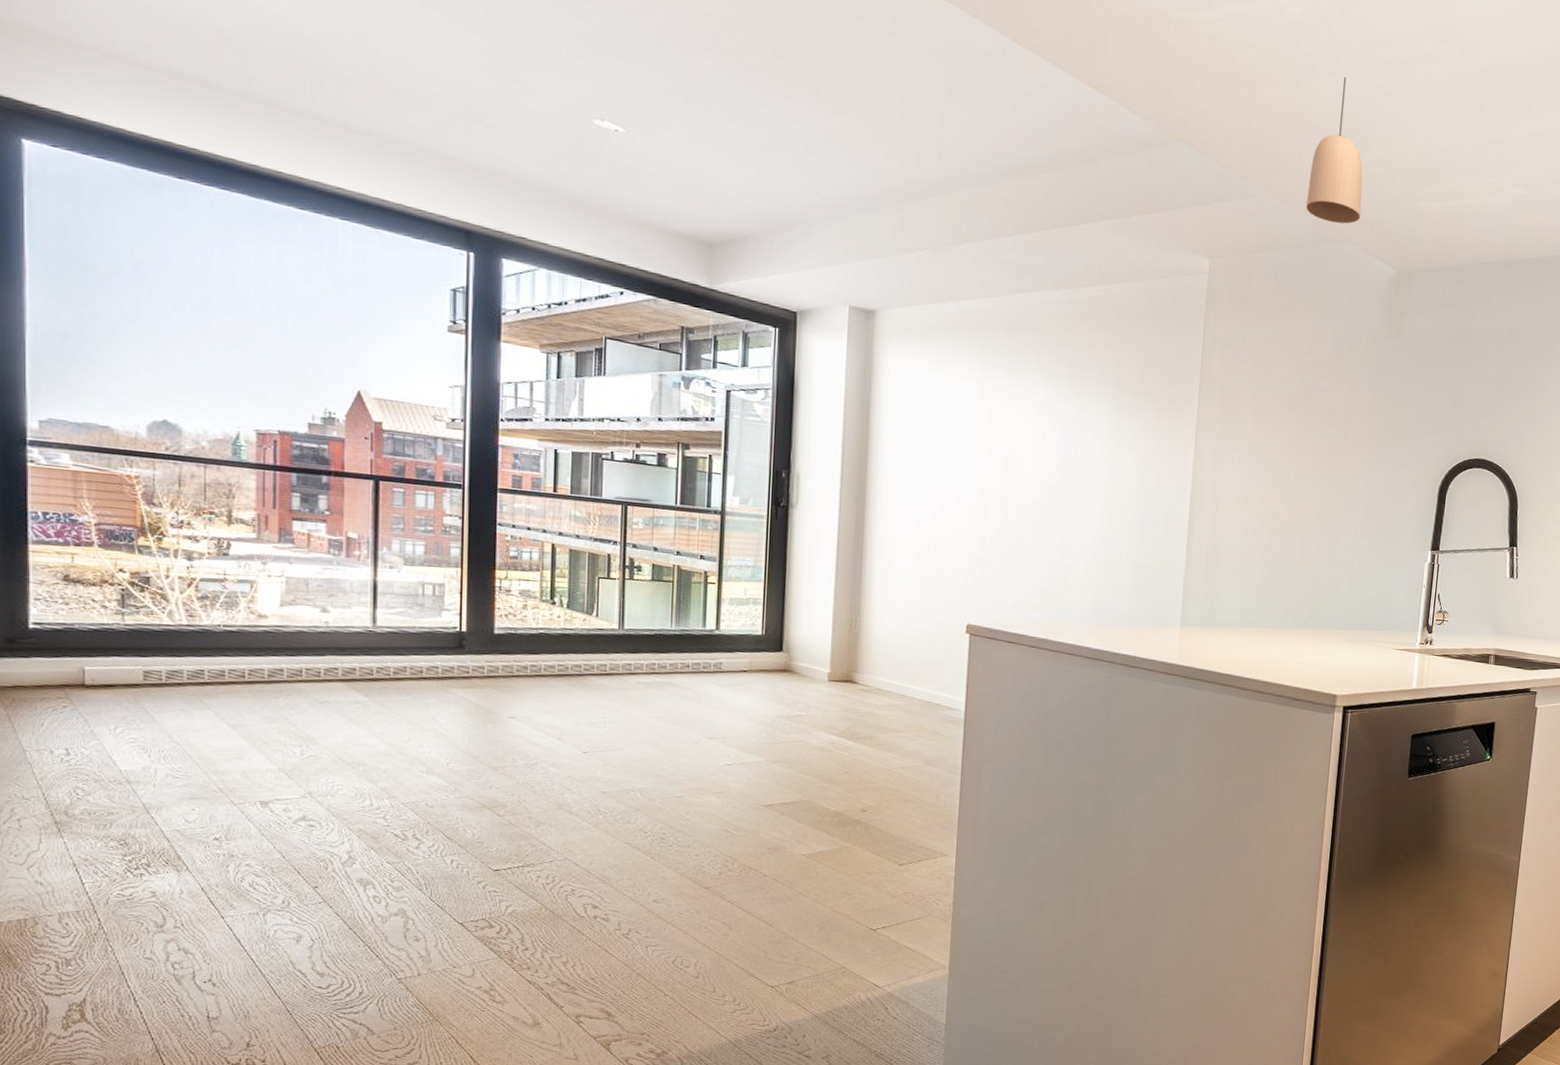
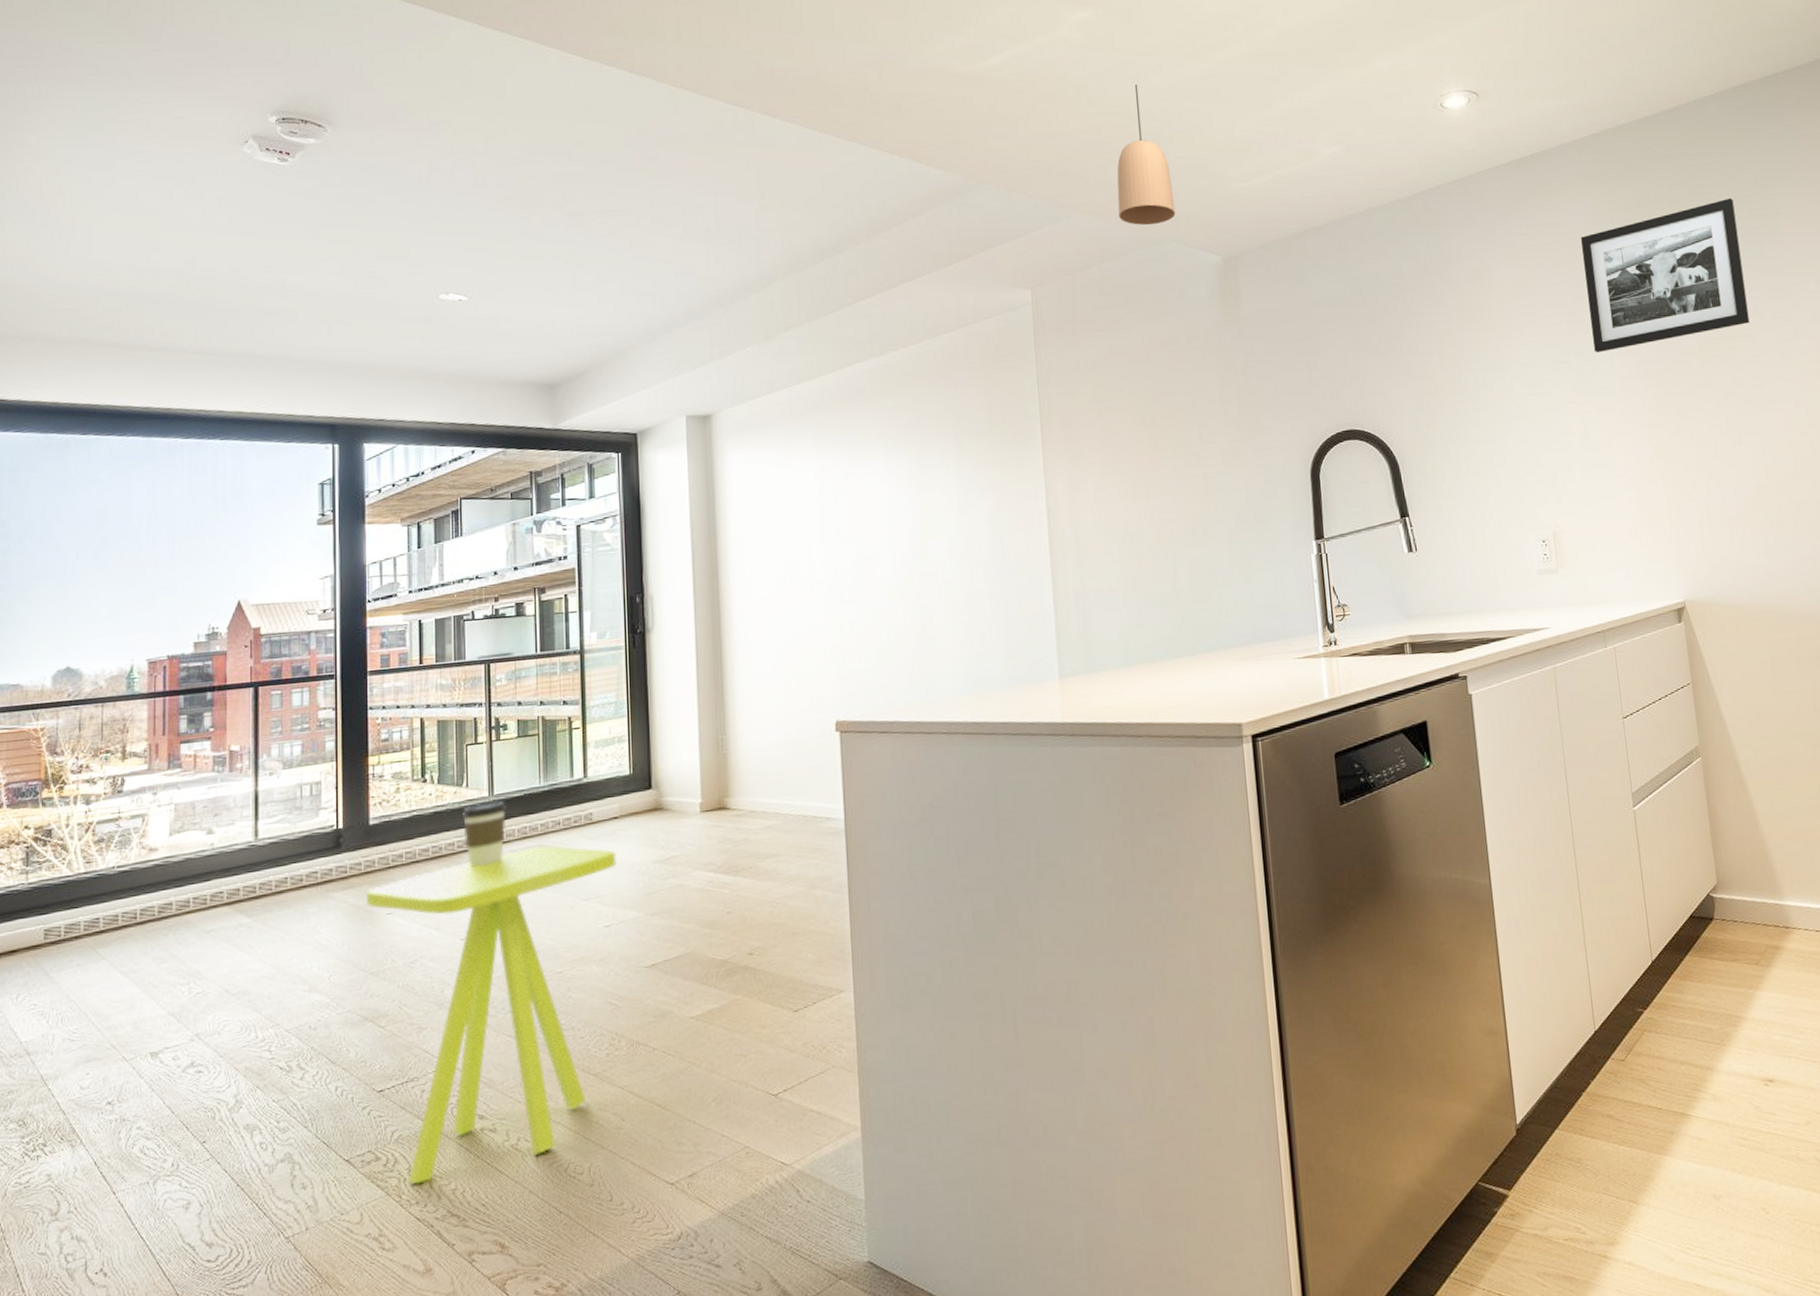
side table: none [489,682,743,953] -> present [367,845,617,1185]
coffee cup: none [590,633,636,691] -> present [461,800,506,867]

